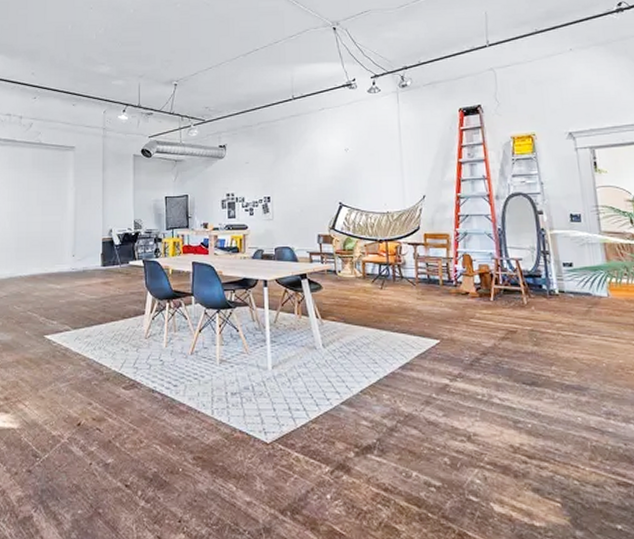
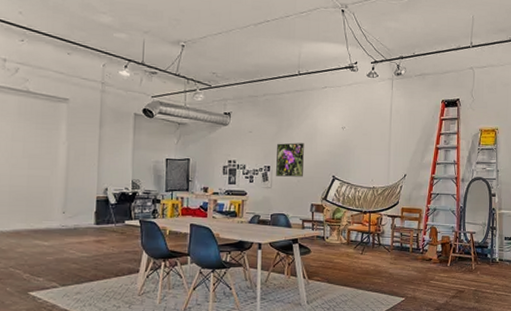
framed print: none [276,170,306,207] -> present [276,142,304,177]

